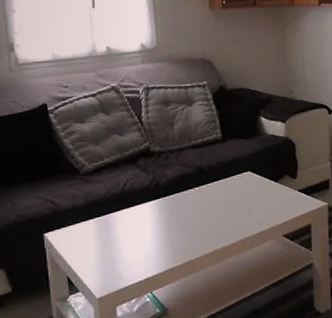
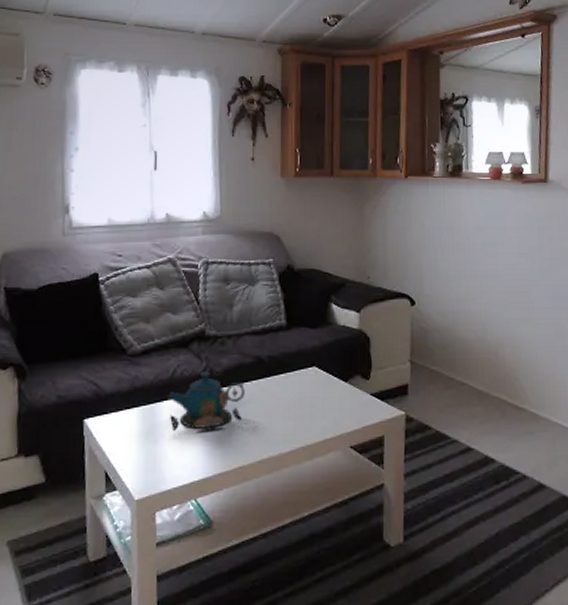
teapot: none [120,183,189,236] -> present [168,371,245,433]

